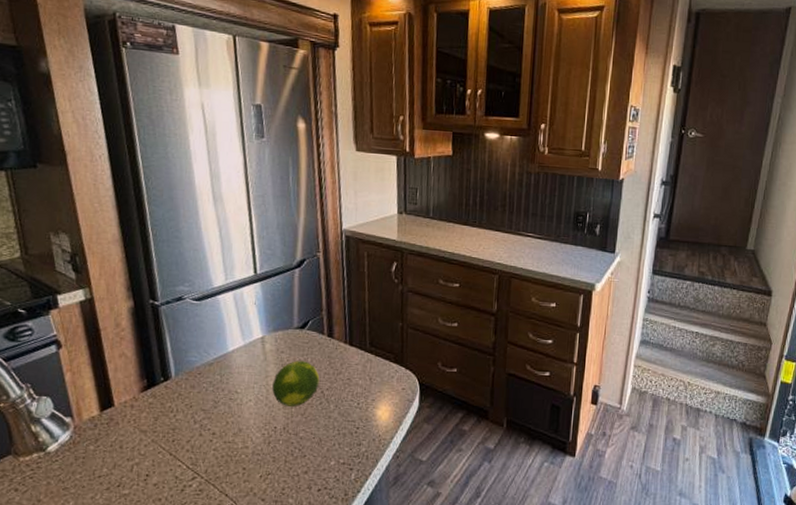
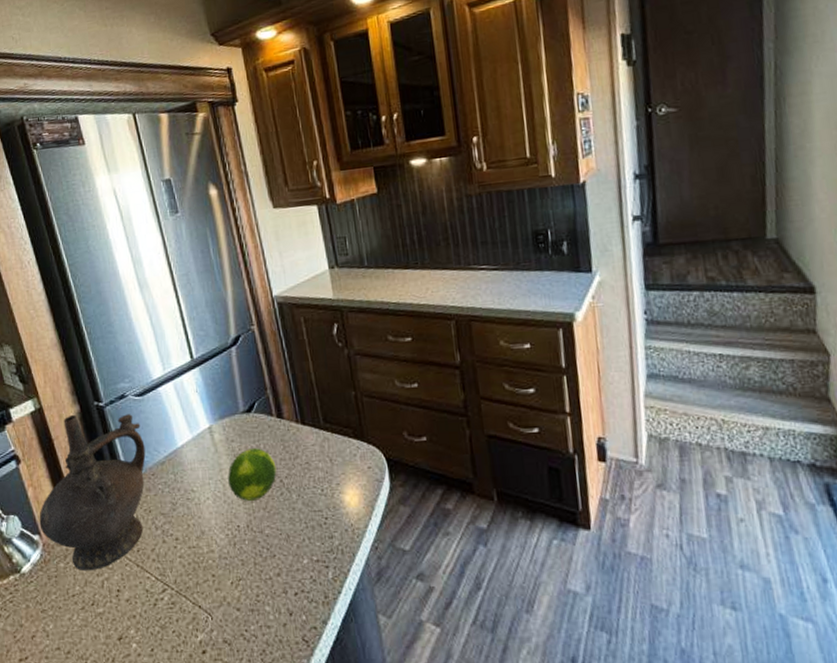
ceremonial vessel: none [73,309,196,455] -> present [39,414,146,570]

